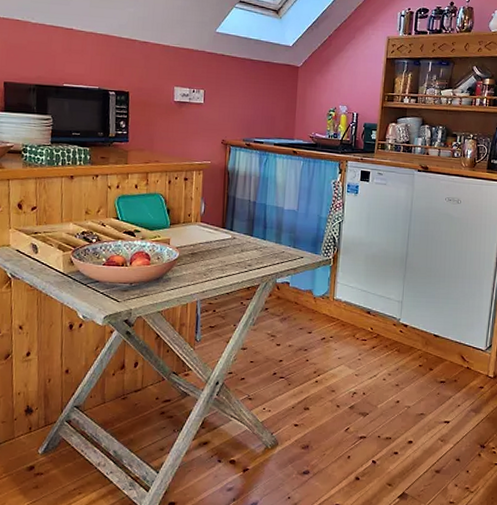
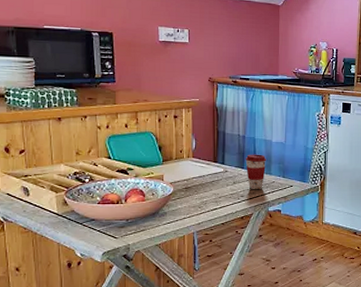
coffee cup: none [255,221,277,260] -> present [245,154,267,190]

